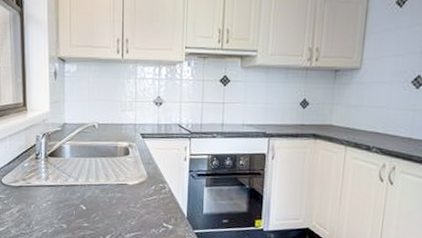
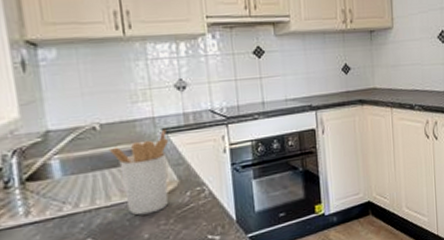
utensil holder: none [102,134,144,197] -> present [108,128,169,216]

